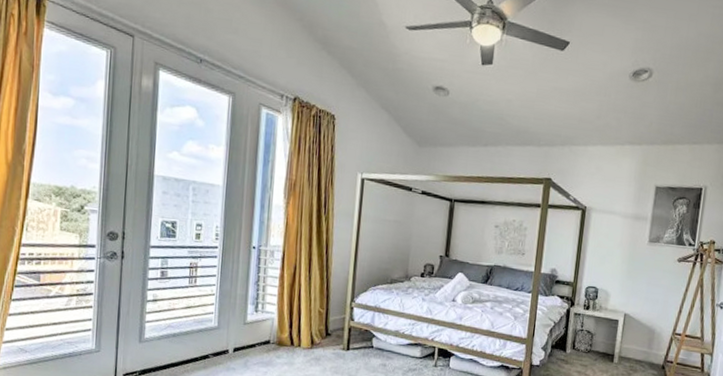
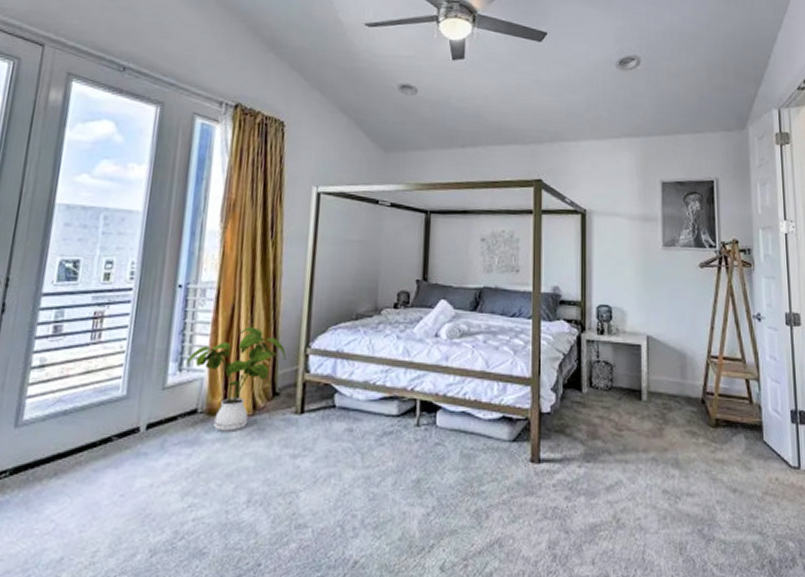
house plant: none [260,283,336,359] -> present [185,327,286,431]

